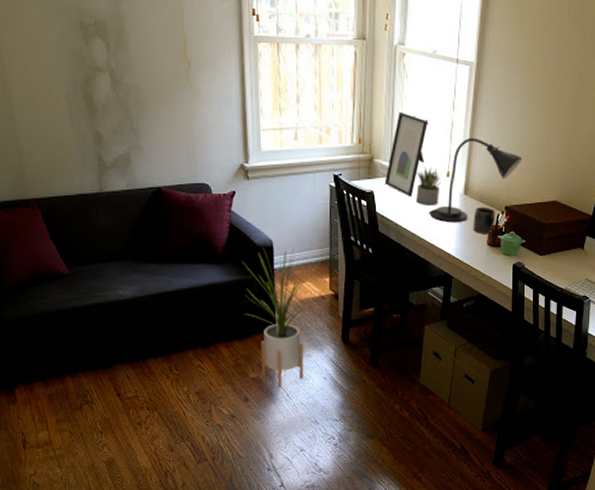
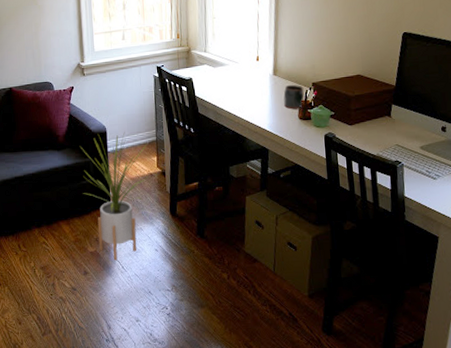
picture frame: present [384,111,429,197] -> none [201,9,237,81]
succulent plant: present [416,167,440,205] -> none [230,54,252,87]
desk lamp: present [429,137,523,222] -> none [243,25,325,101]

